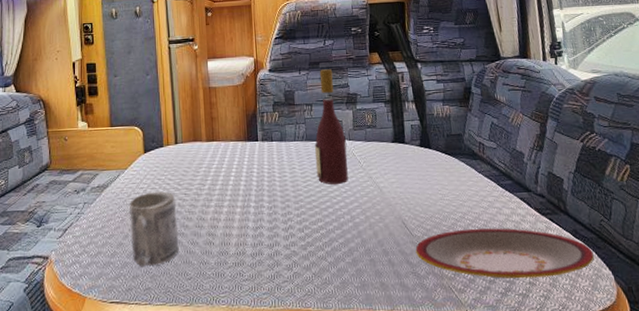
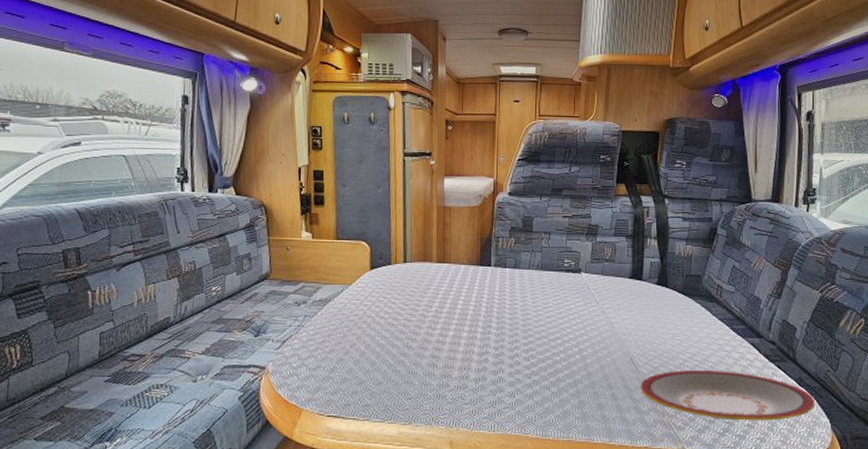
mug: present [130,191,179,267] -> none [352,310,402,384]
wine bottle: present [315,69,349,185] -> none [548,197,582,317]

